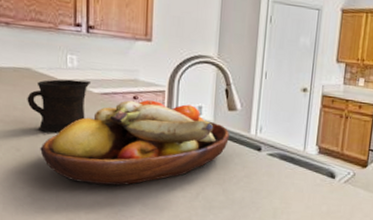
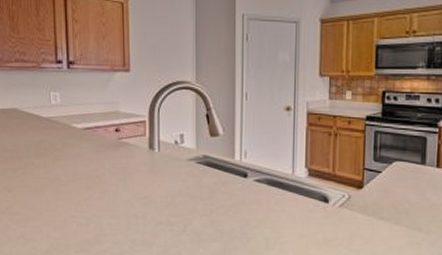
mug: present [27,79,92,134] -> none [15,117,75,172]
fruit bowl: present [40,100,229,186] -> none [30,131,213,223]

